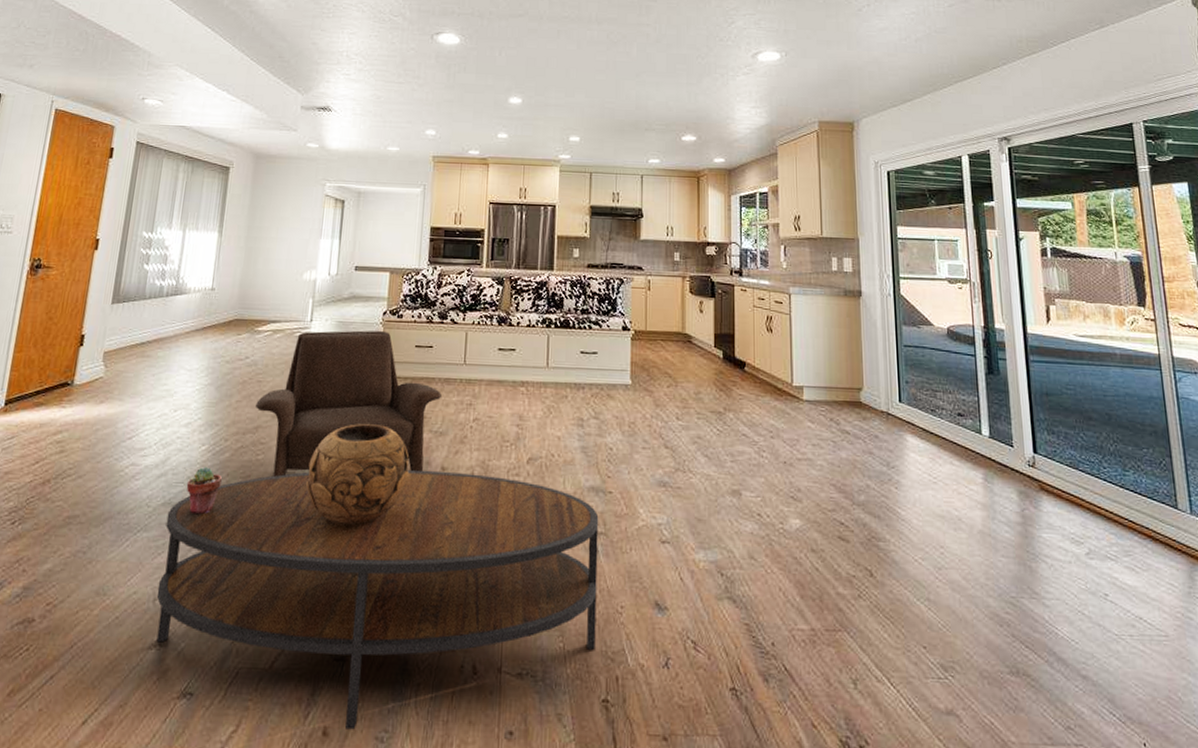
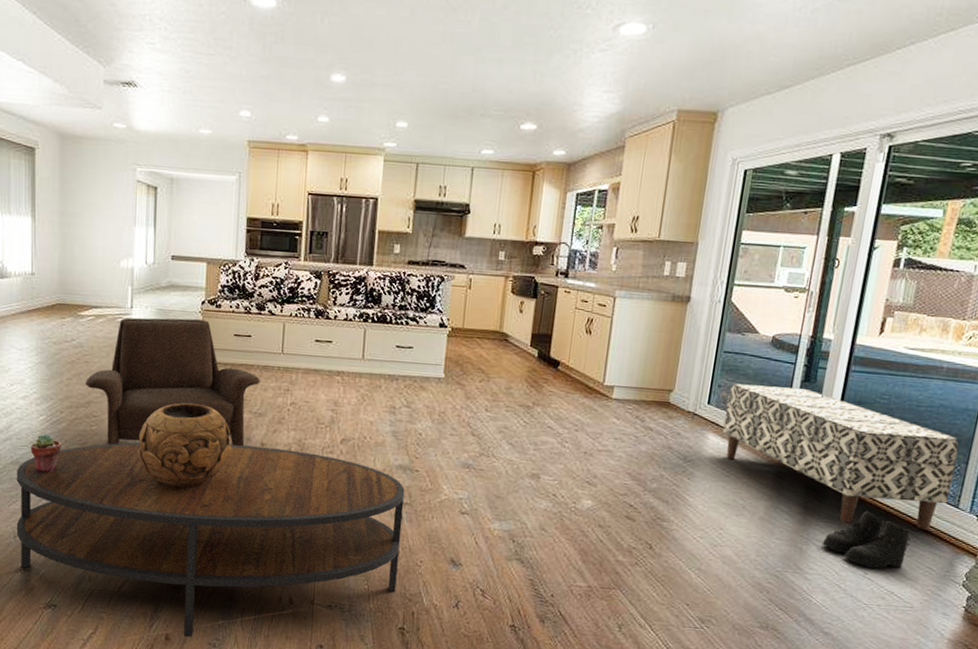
bench: none [917,379,1165,537] -> present [722,383,959,530]
boots: none [1051,517,1142,588] -> present [823,510,911,569]

